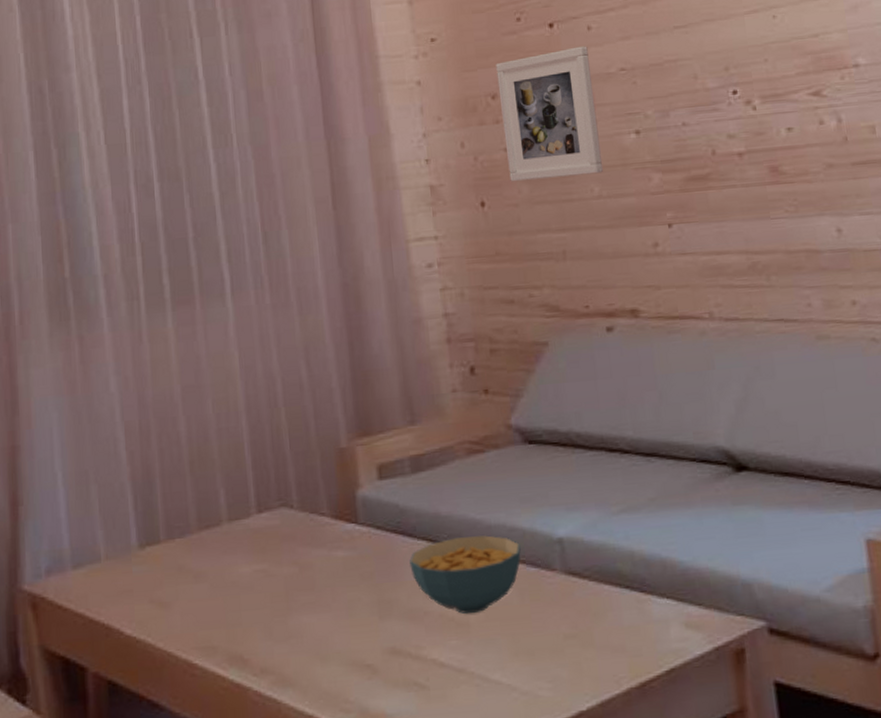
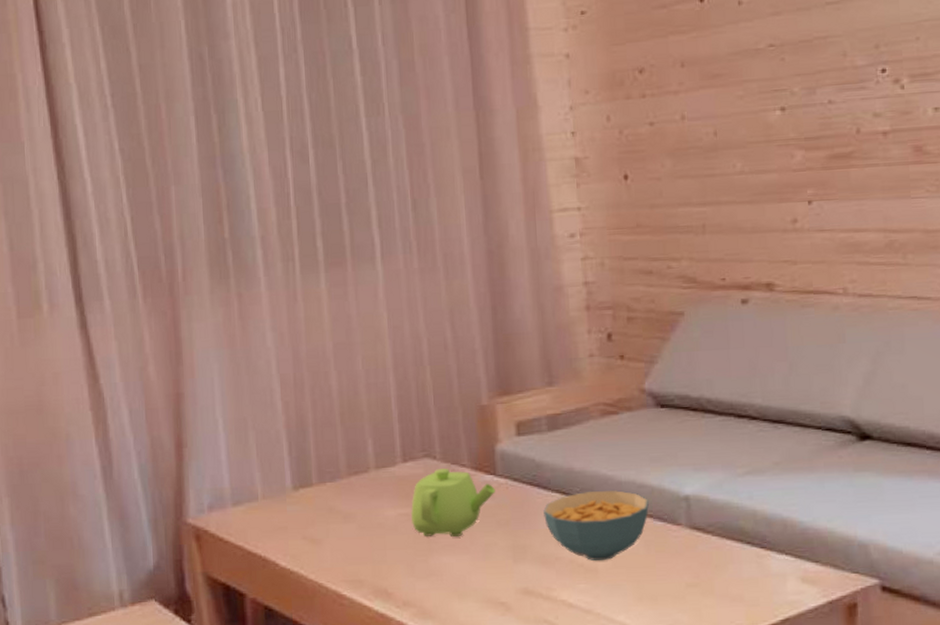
teapot: none [266,518,358,594] -> present [410,468,495,537]
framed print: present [496,46,603,182] -> none [644,21,746,156]

